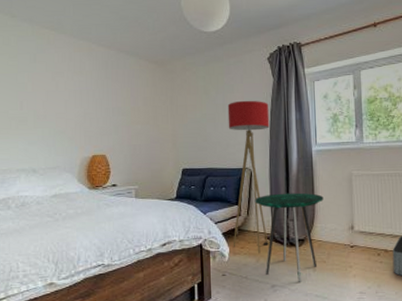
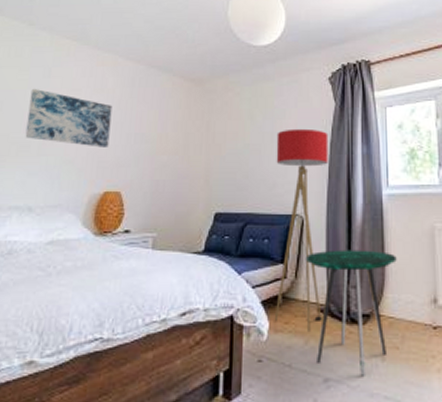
wall art: none [21,72,92,120] -> present [25,88,113,147]

